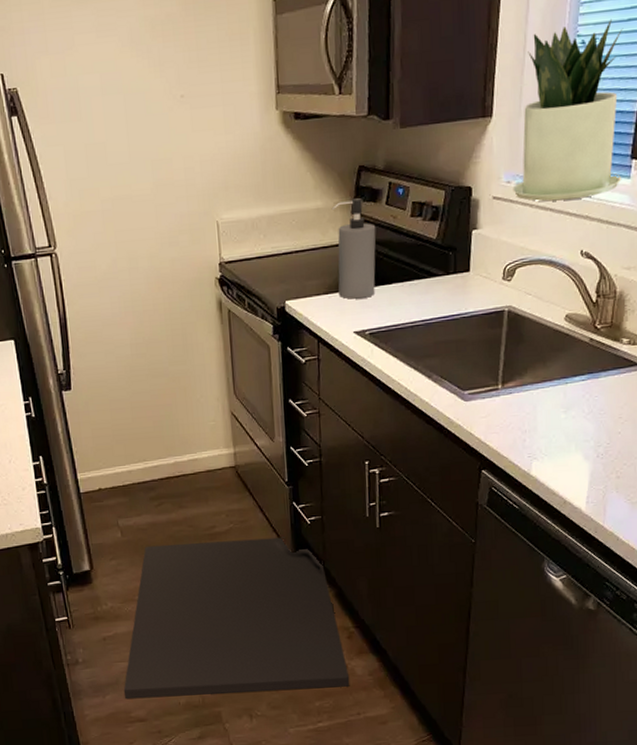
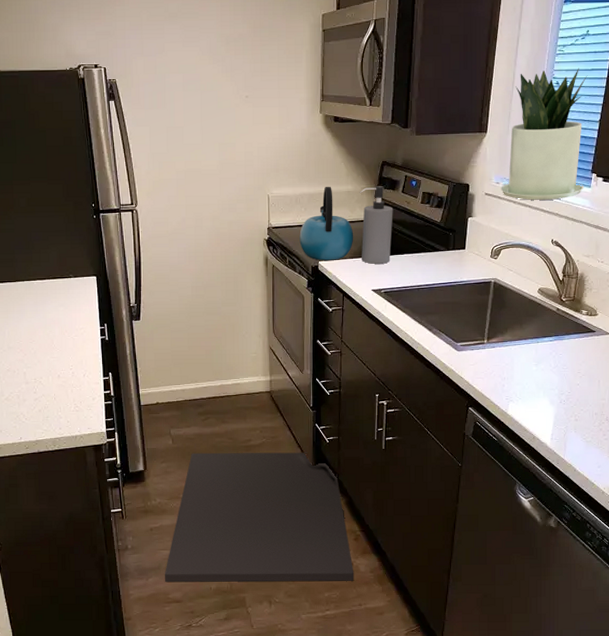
kettle: none [259,203,328,300] -> present [299,186,354,260]

